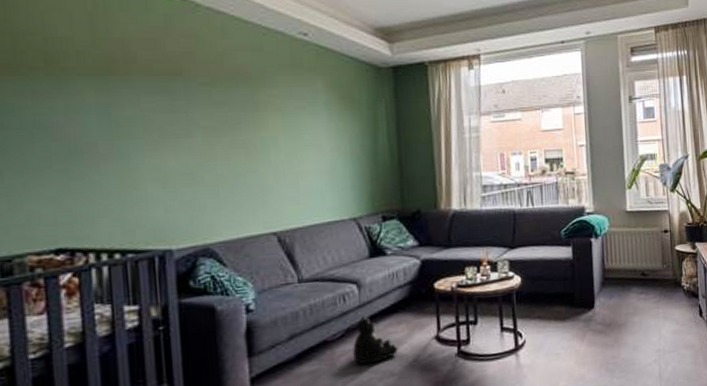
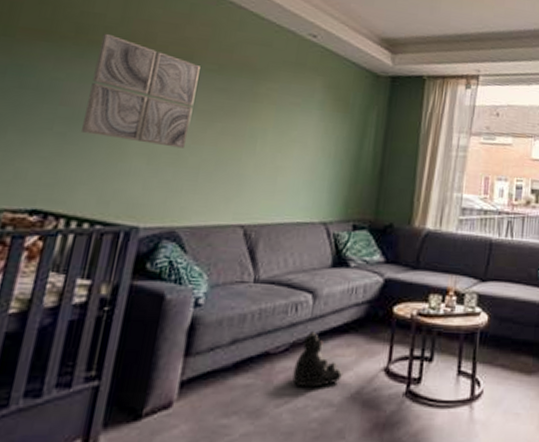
wall art: none [76,58,198,168] -> present [80,33,200,148]

